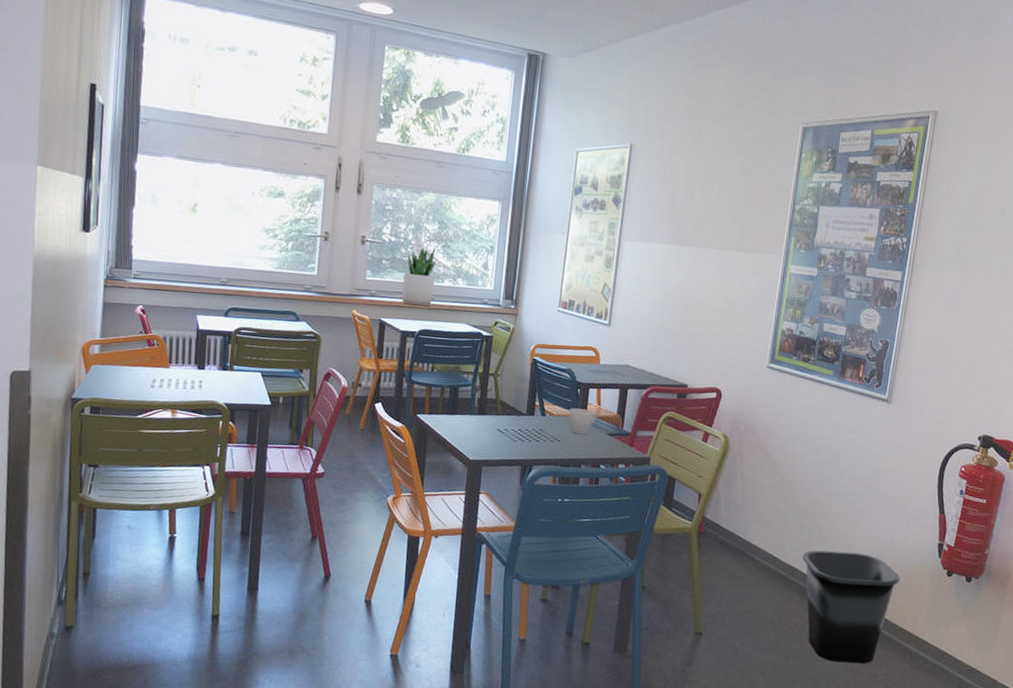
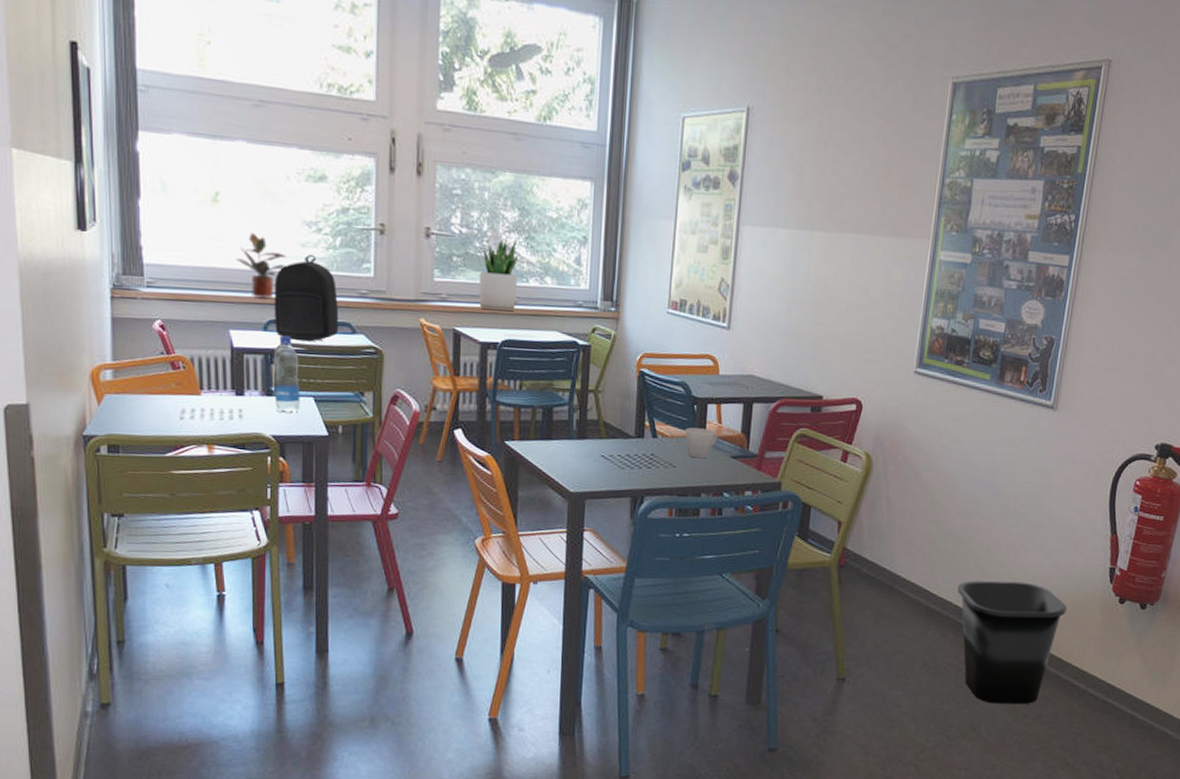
potted plant: none [206,236,248,290] -> present [236,232,287,298]
bottle: none [229,321,252,385] -> present [273,335,300,413]
backpack: none [234,255,287,326] -> present [274,254,339,341]

